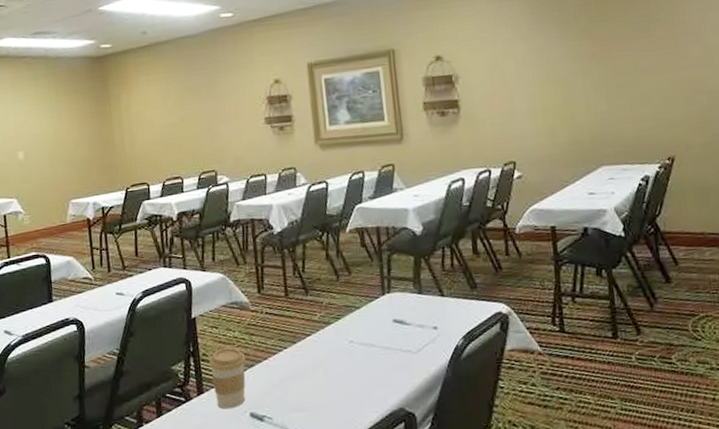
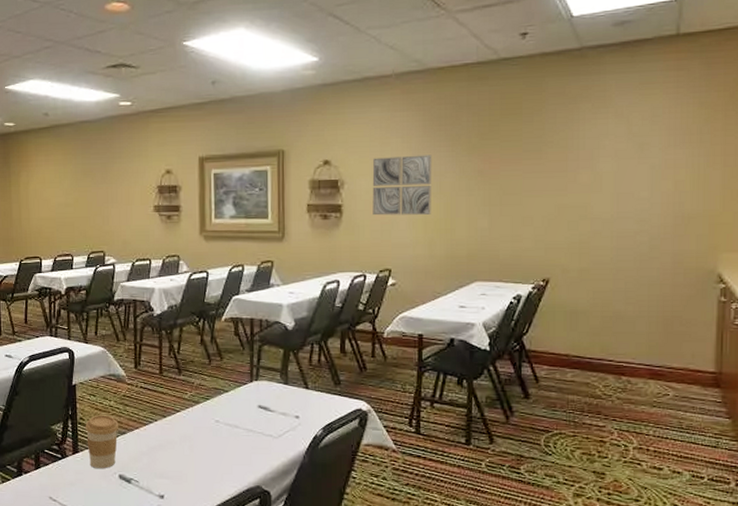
wall art: none [484,41,549,108] -> present [372,154,432,216]

